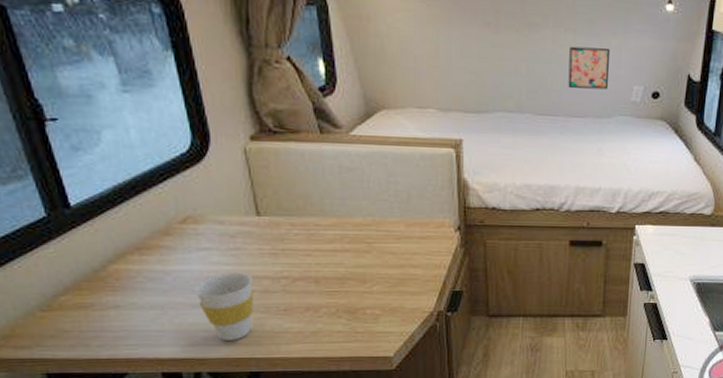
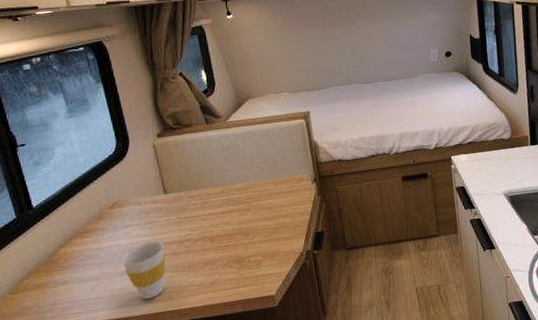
wall art: present [568,46,611,90] -> none [378,26,412,60]

